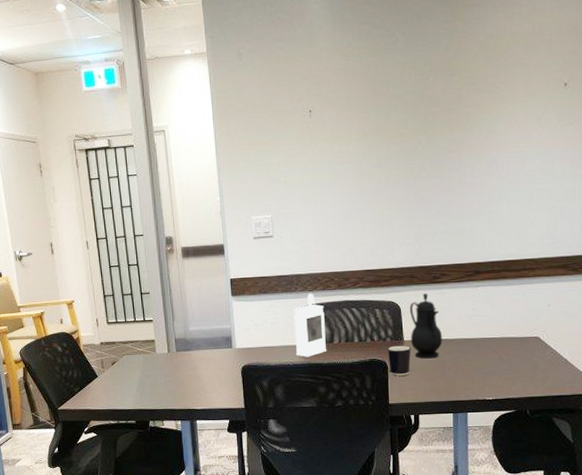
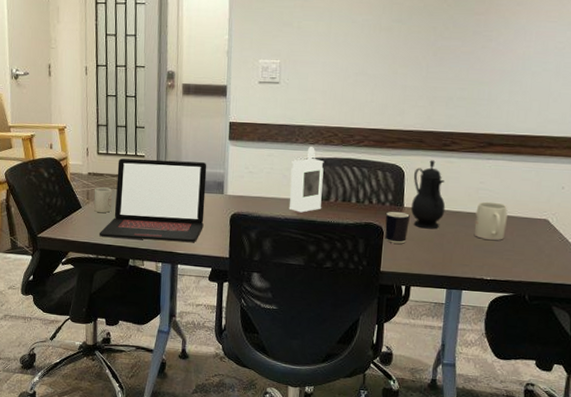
mug: none [108,354,127,380] -> present [93,187,113,214]
laptop: none [117,320,217,403] -> present [99,158,207,242]
mug: none [471,326,501,363] -> present [474,201,508,241]

